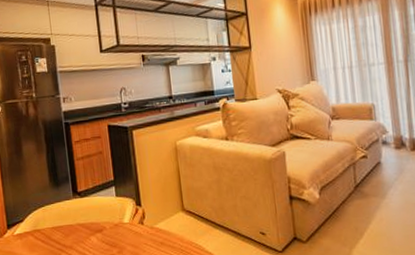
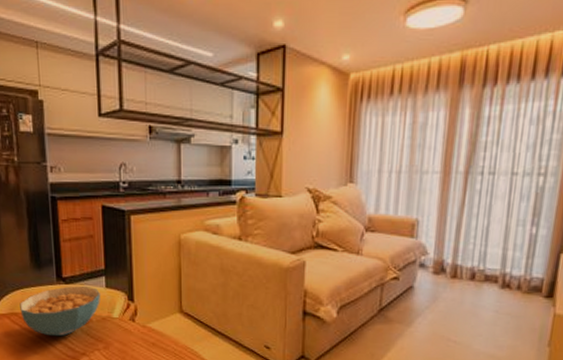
cereal bowl: none [41,197,112,247] -> present [20,285,100,337]

